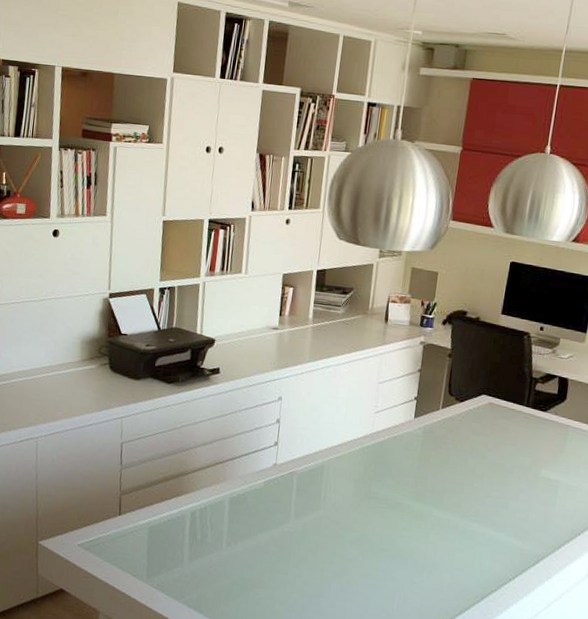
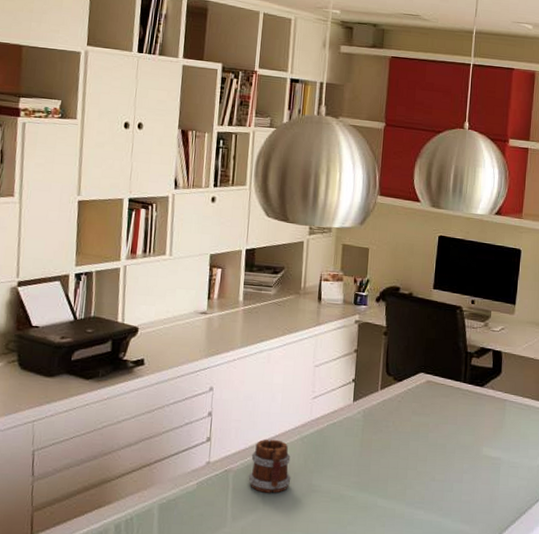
mug: none [311,447,352,497] -> present [248,439,291,493]

